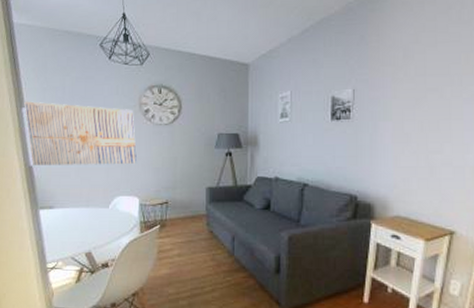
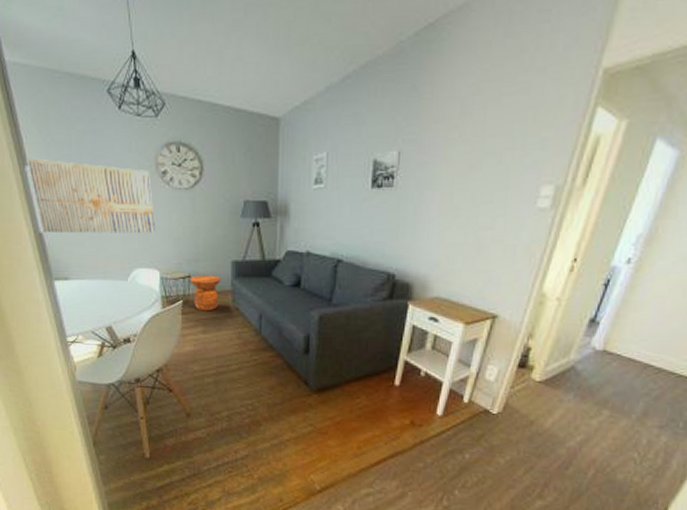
side table: none [167,201,196,235] -> present [190,275,221,312]

